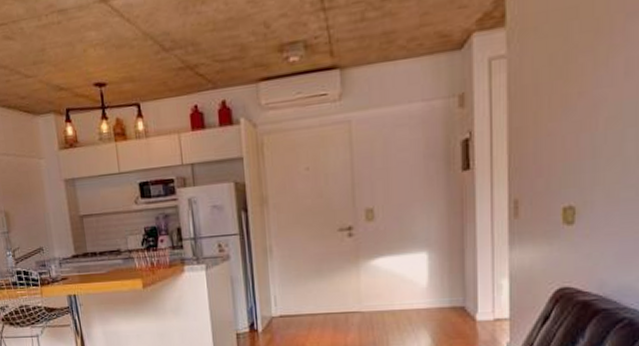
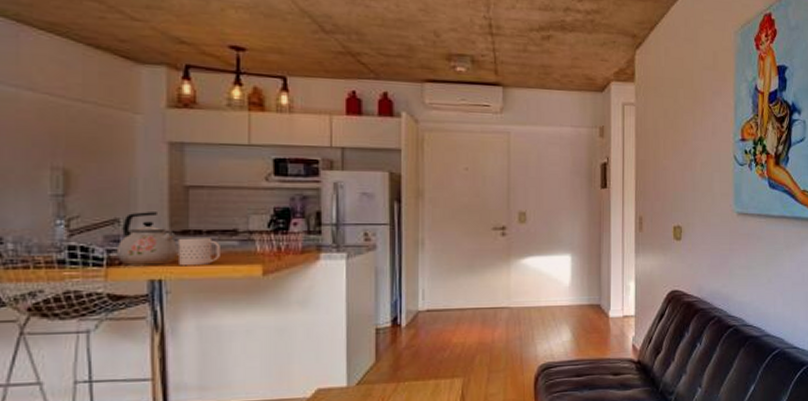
kettle: none [44,240,84,284] -> present [116,212,179,265]
mug: none [81,258,112,283] -> present [177,238,222,266]

